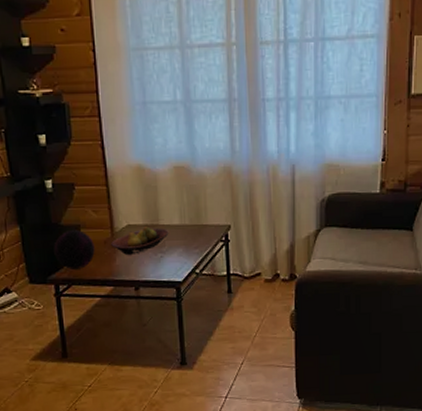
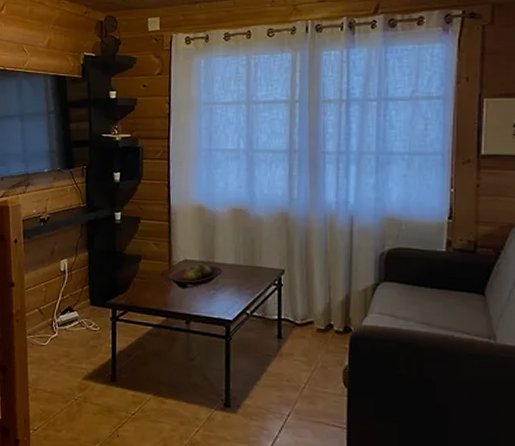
decorative orb: present [54,229,95,269] -> none [115,259,152,297]

